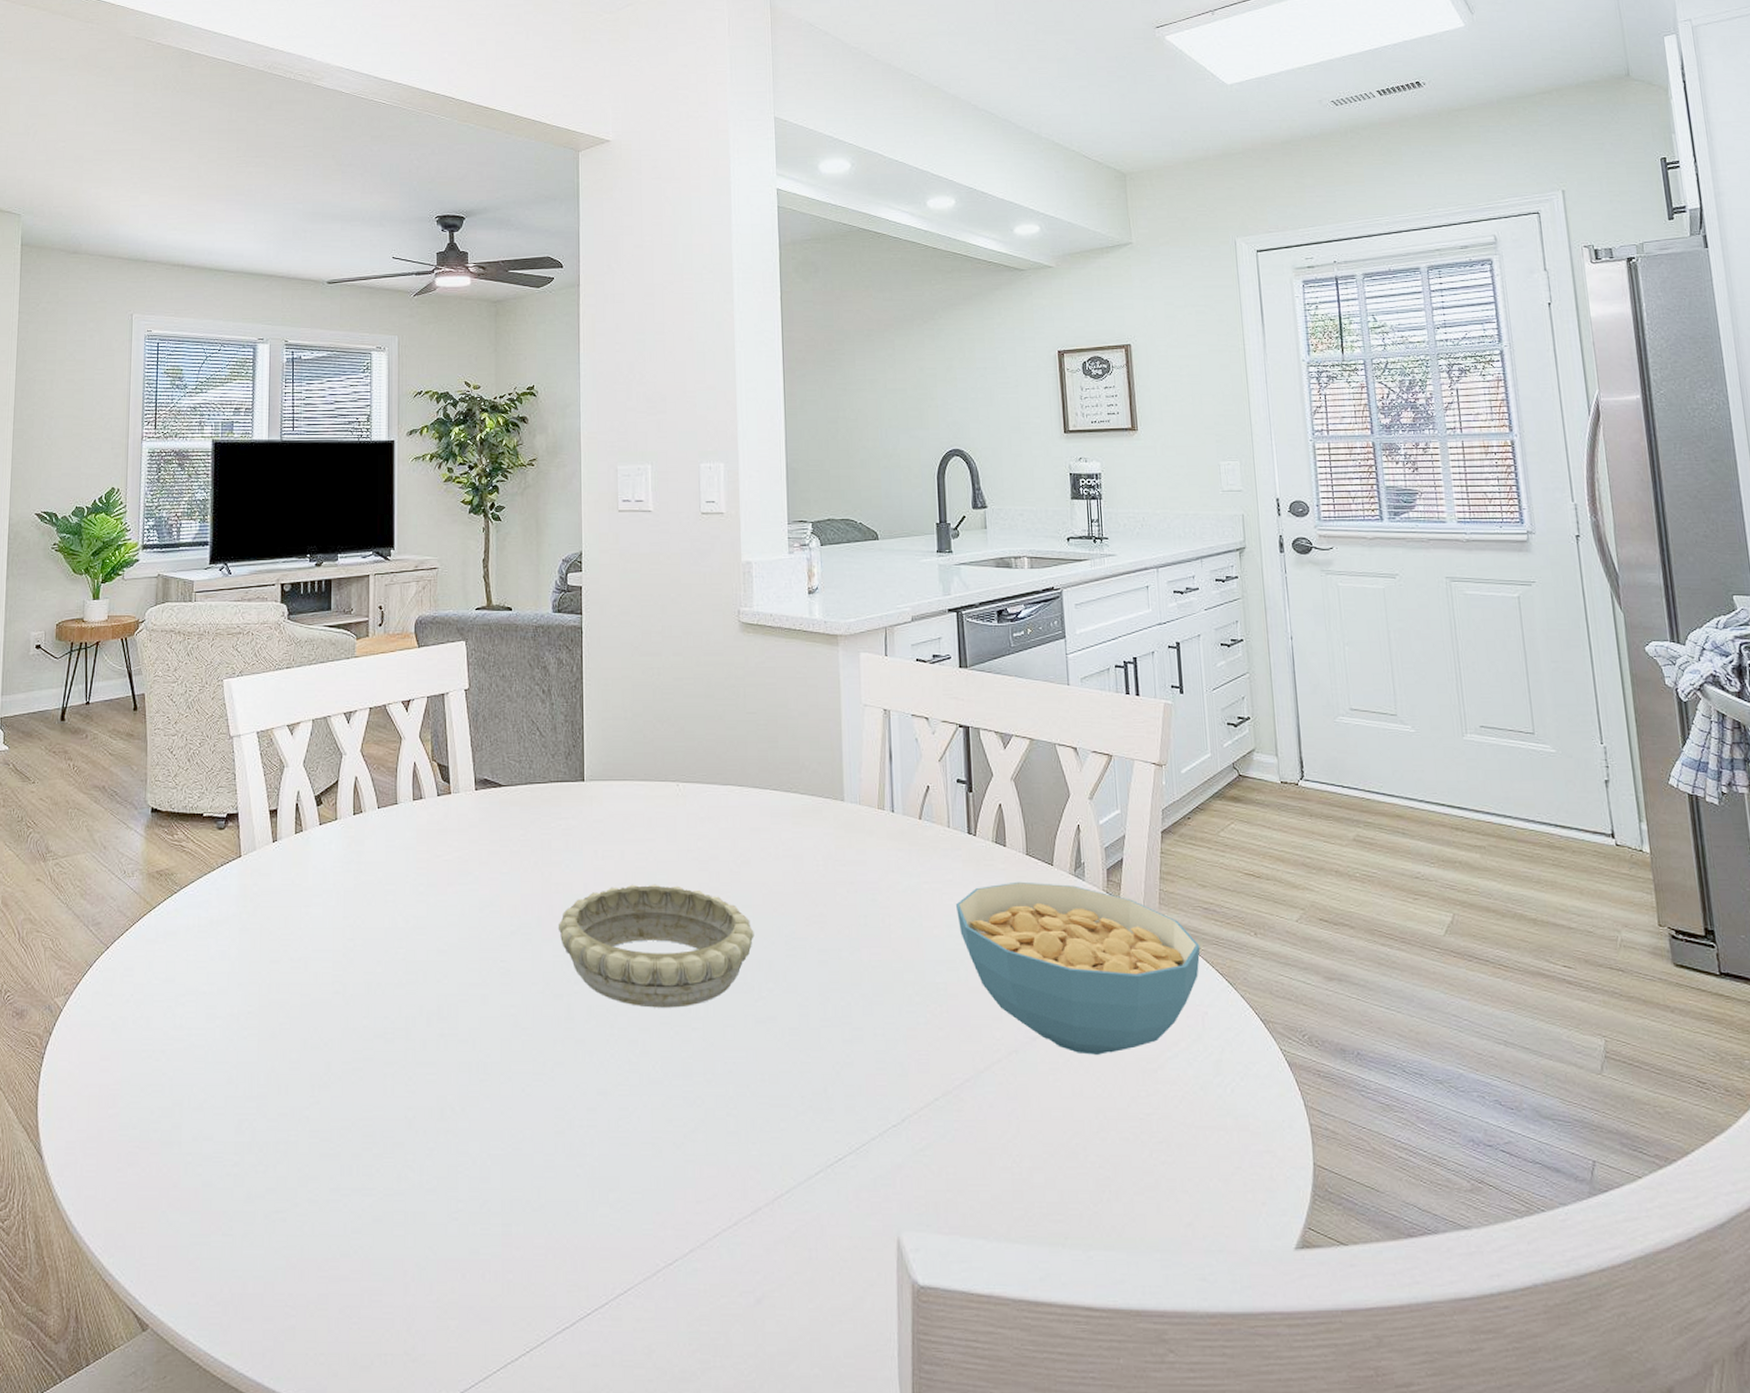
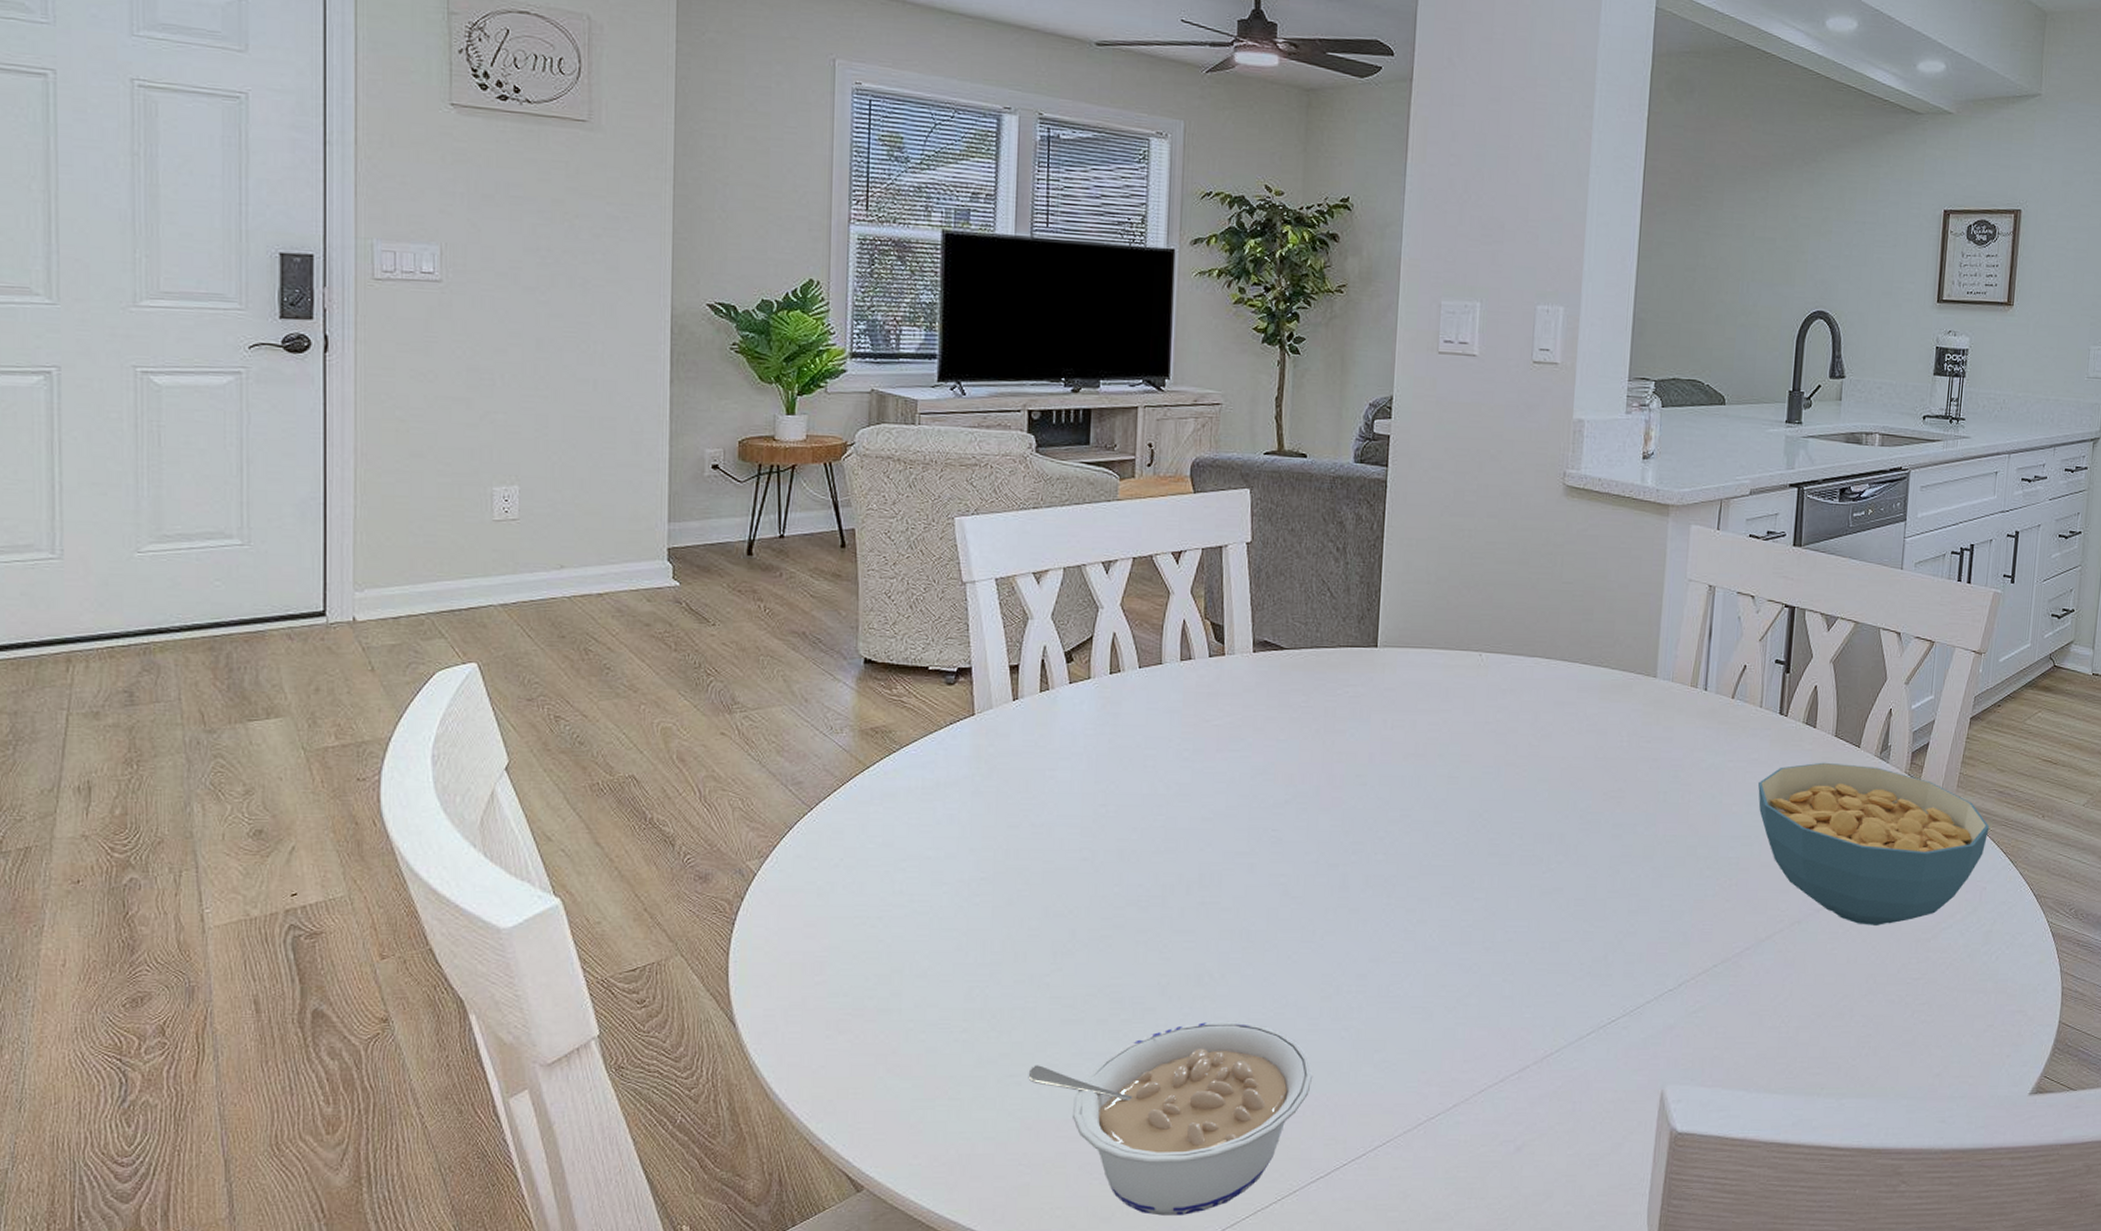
legume: none [292,1158,553,1366] -> present [1028,1022,1313,1216]
decorative bowl: present [558,884,754,1008] -> none [1337,755,1548,878]

